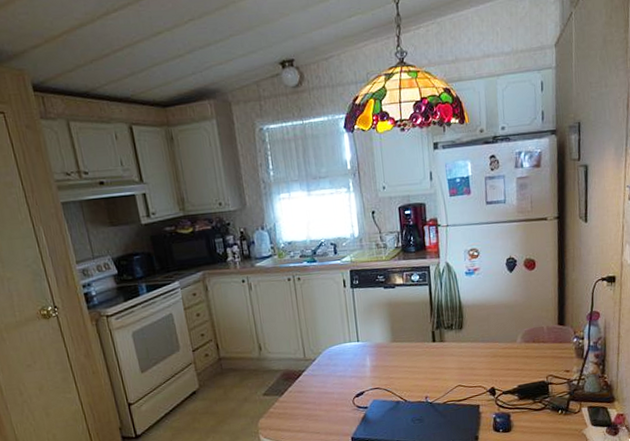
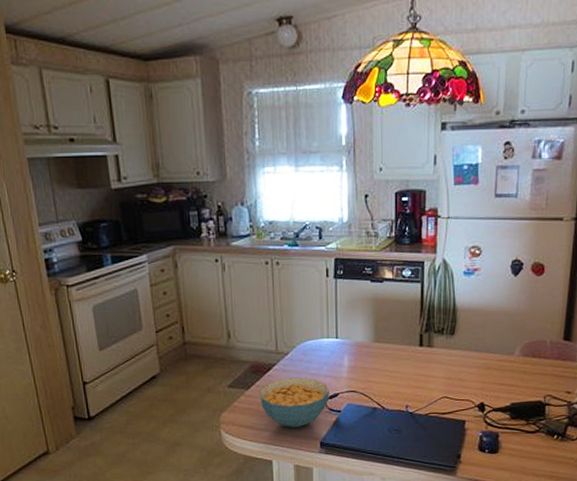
cereal bowl: none [292,380,356,427] -> present [259,377,329,427]

